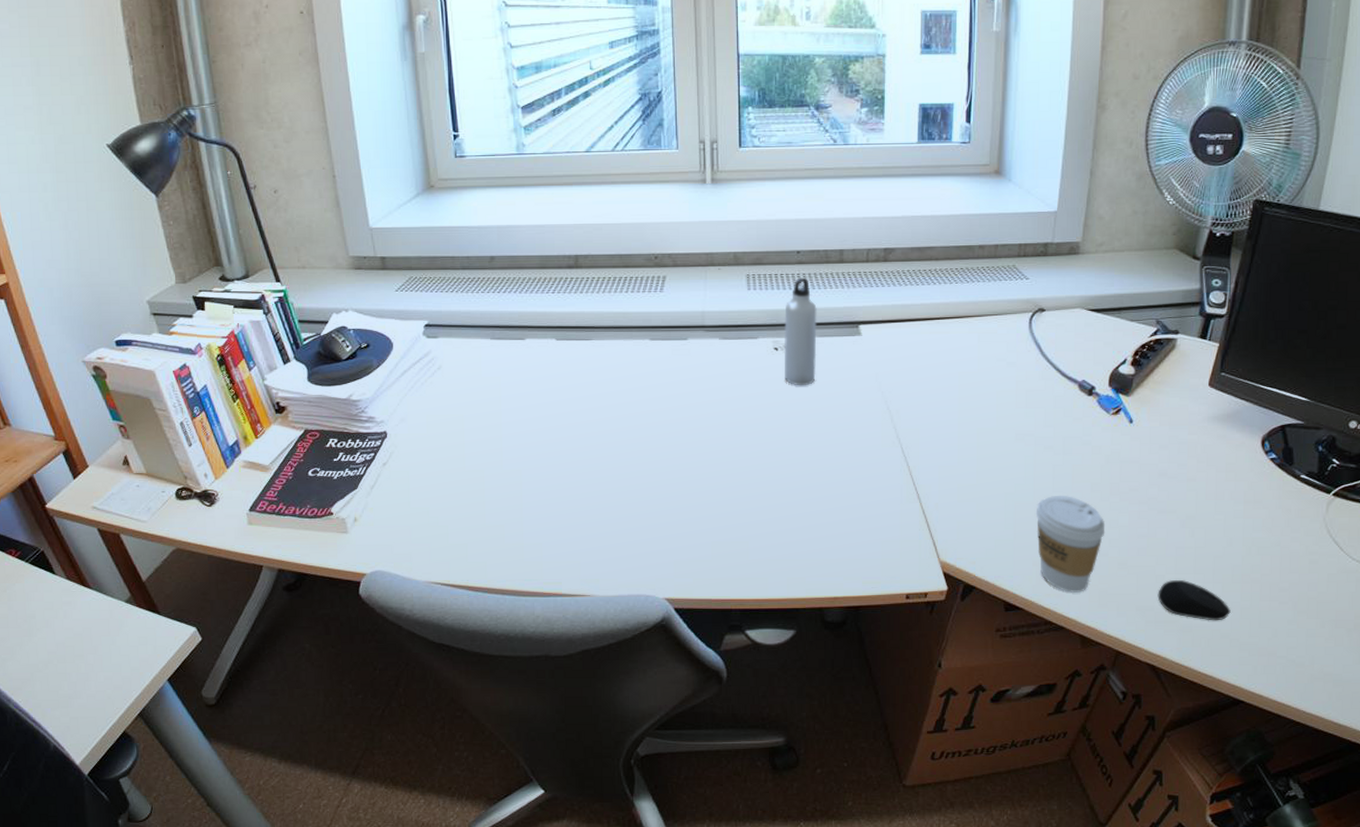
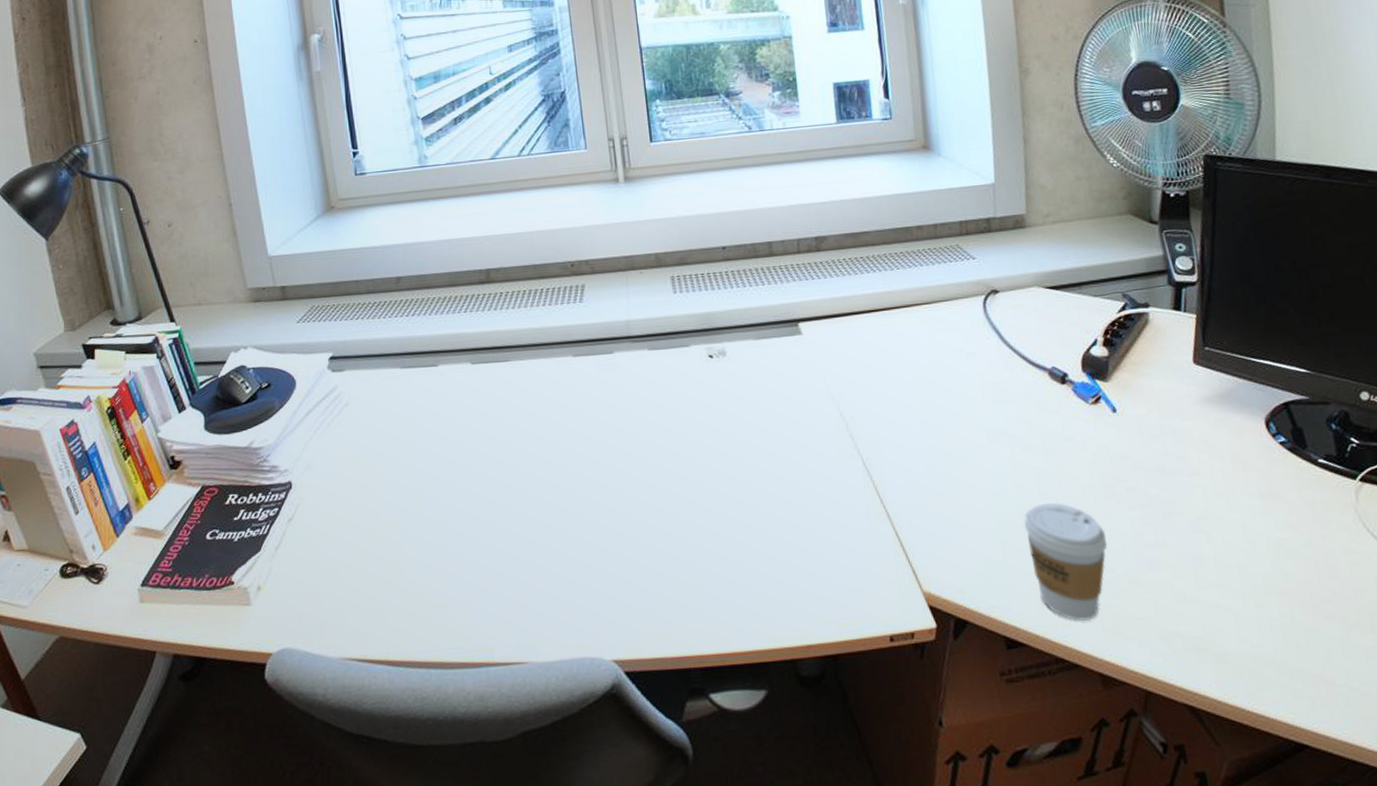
water bottle: present [783,277,817,386] -> none [716,275,757,397]
computer mouse: present [1157,580,1231,621] -> none [1181,596,1271,646]

